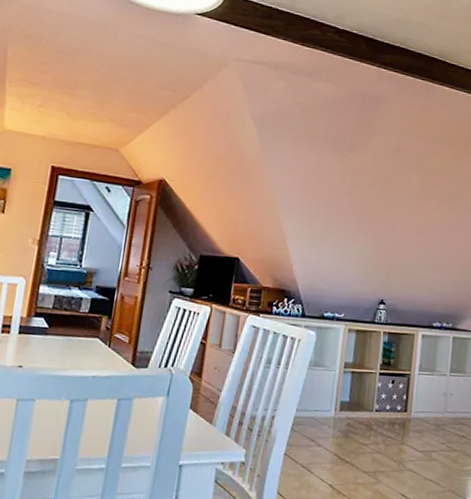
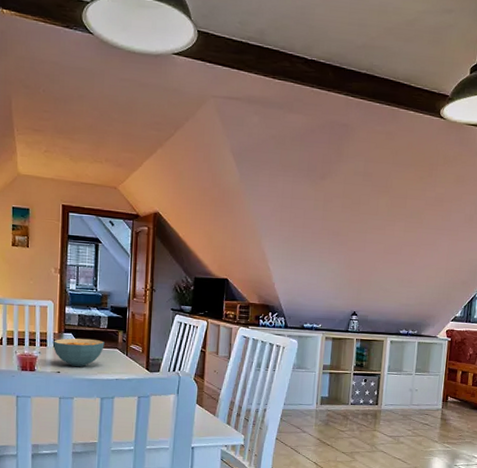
cereal bowl: none [17,323,83,361] -> present [52,338,105,367]

